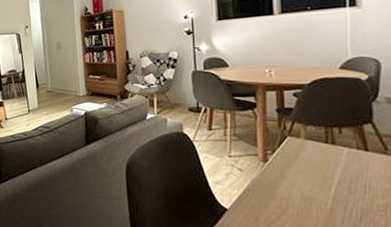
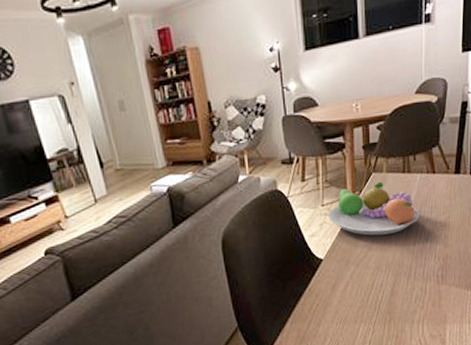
fruit bowl: none [235,143,349,204] -> present [328,181,420,236]

